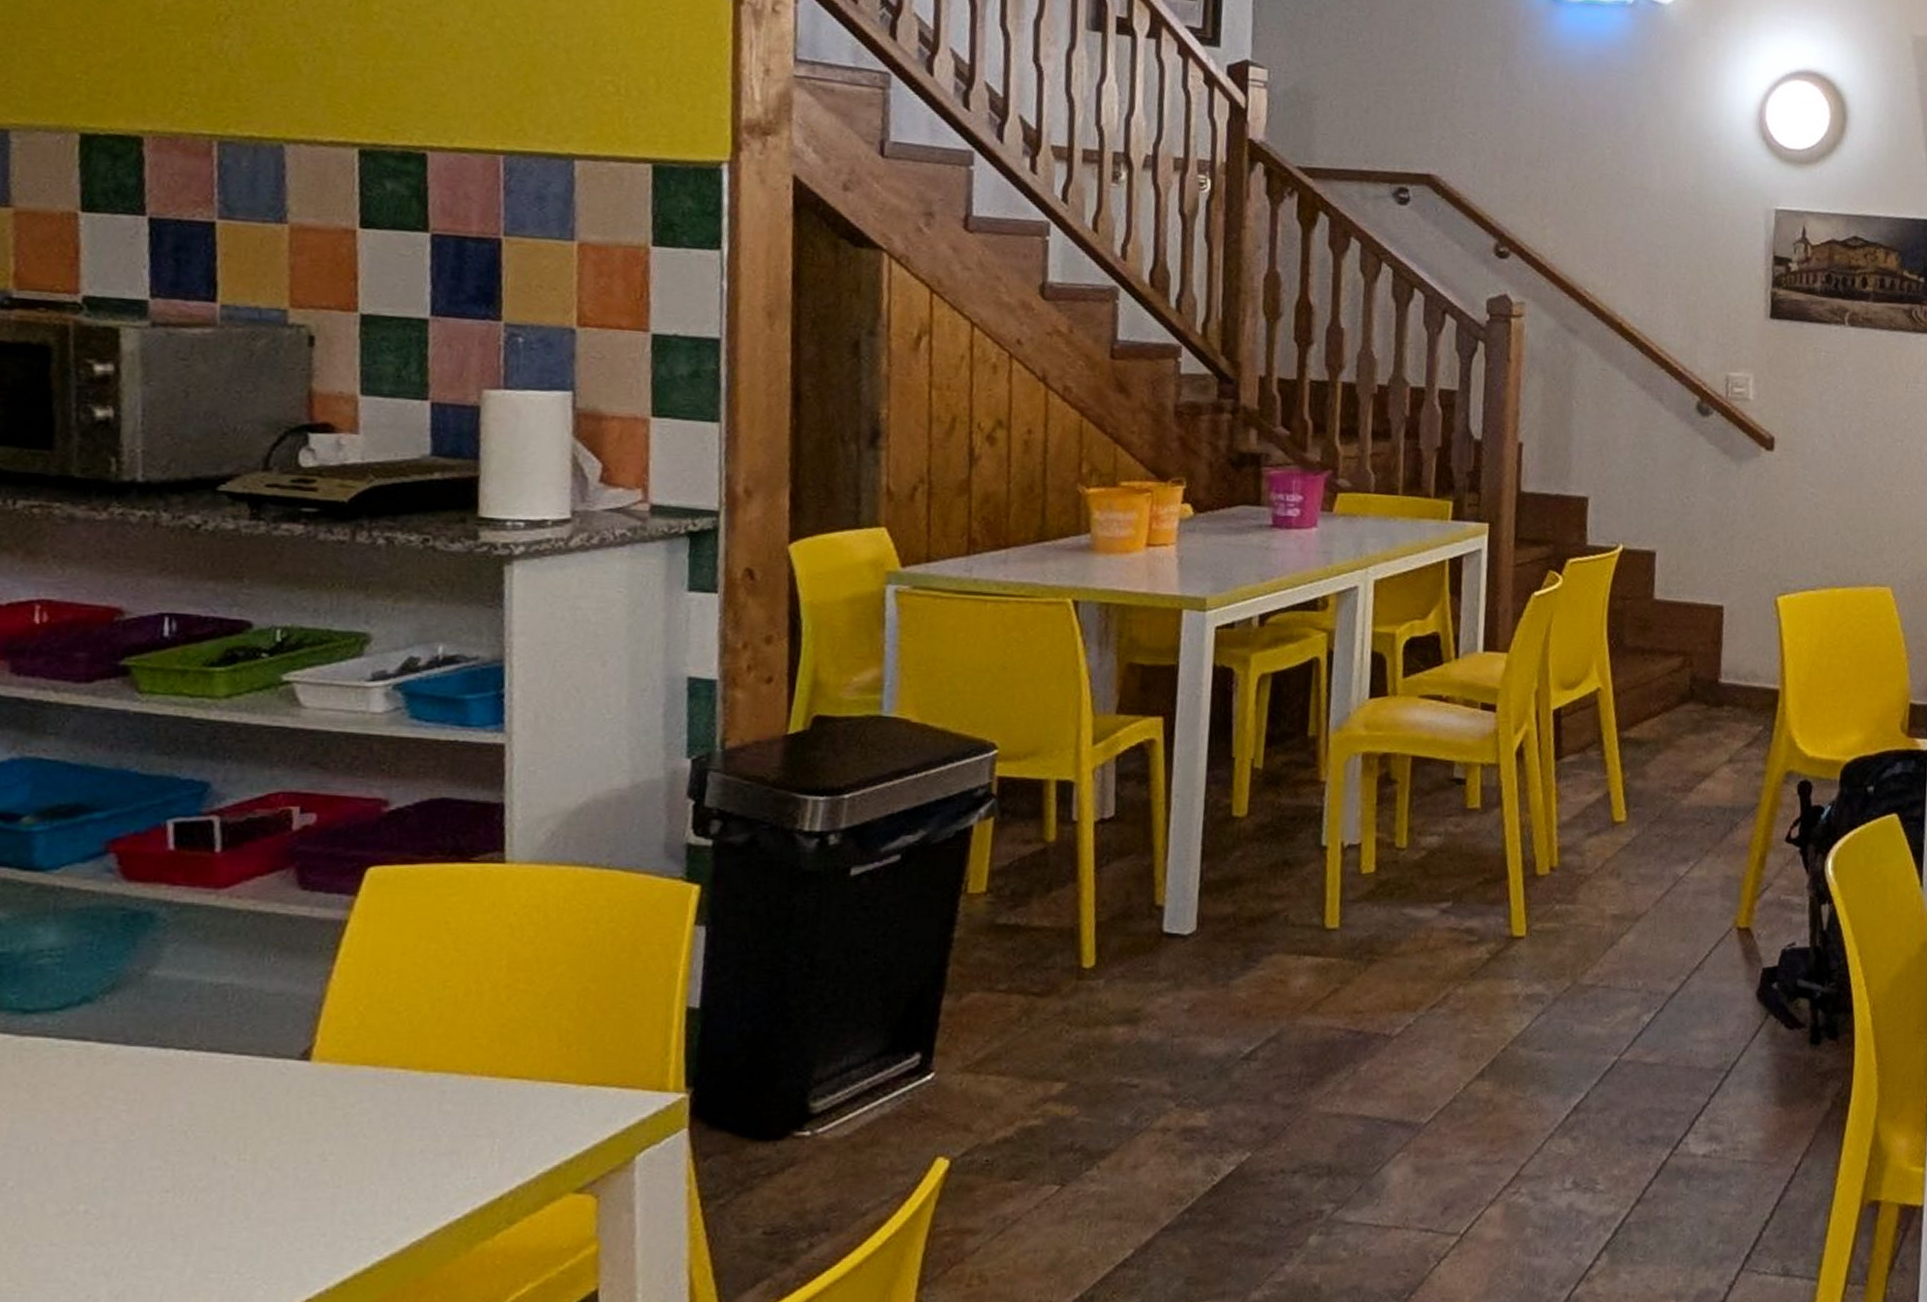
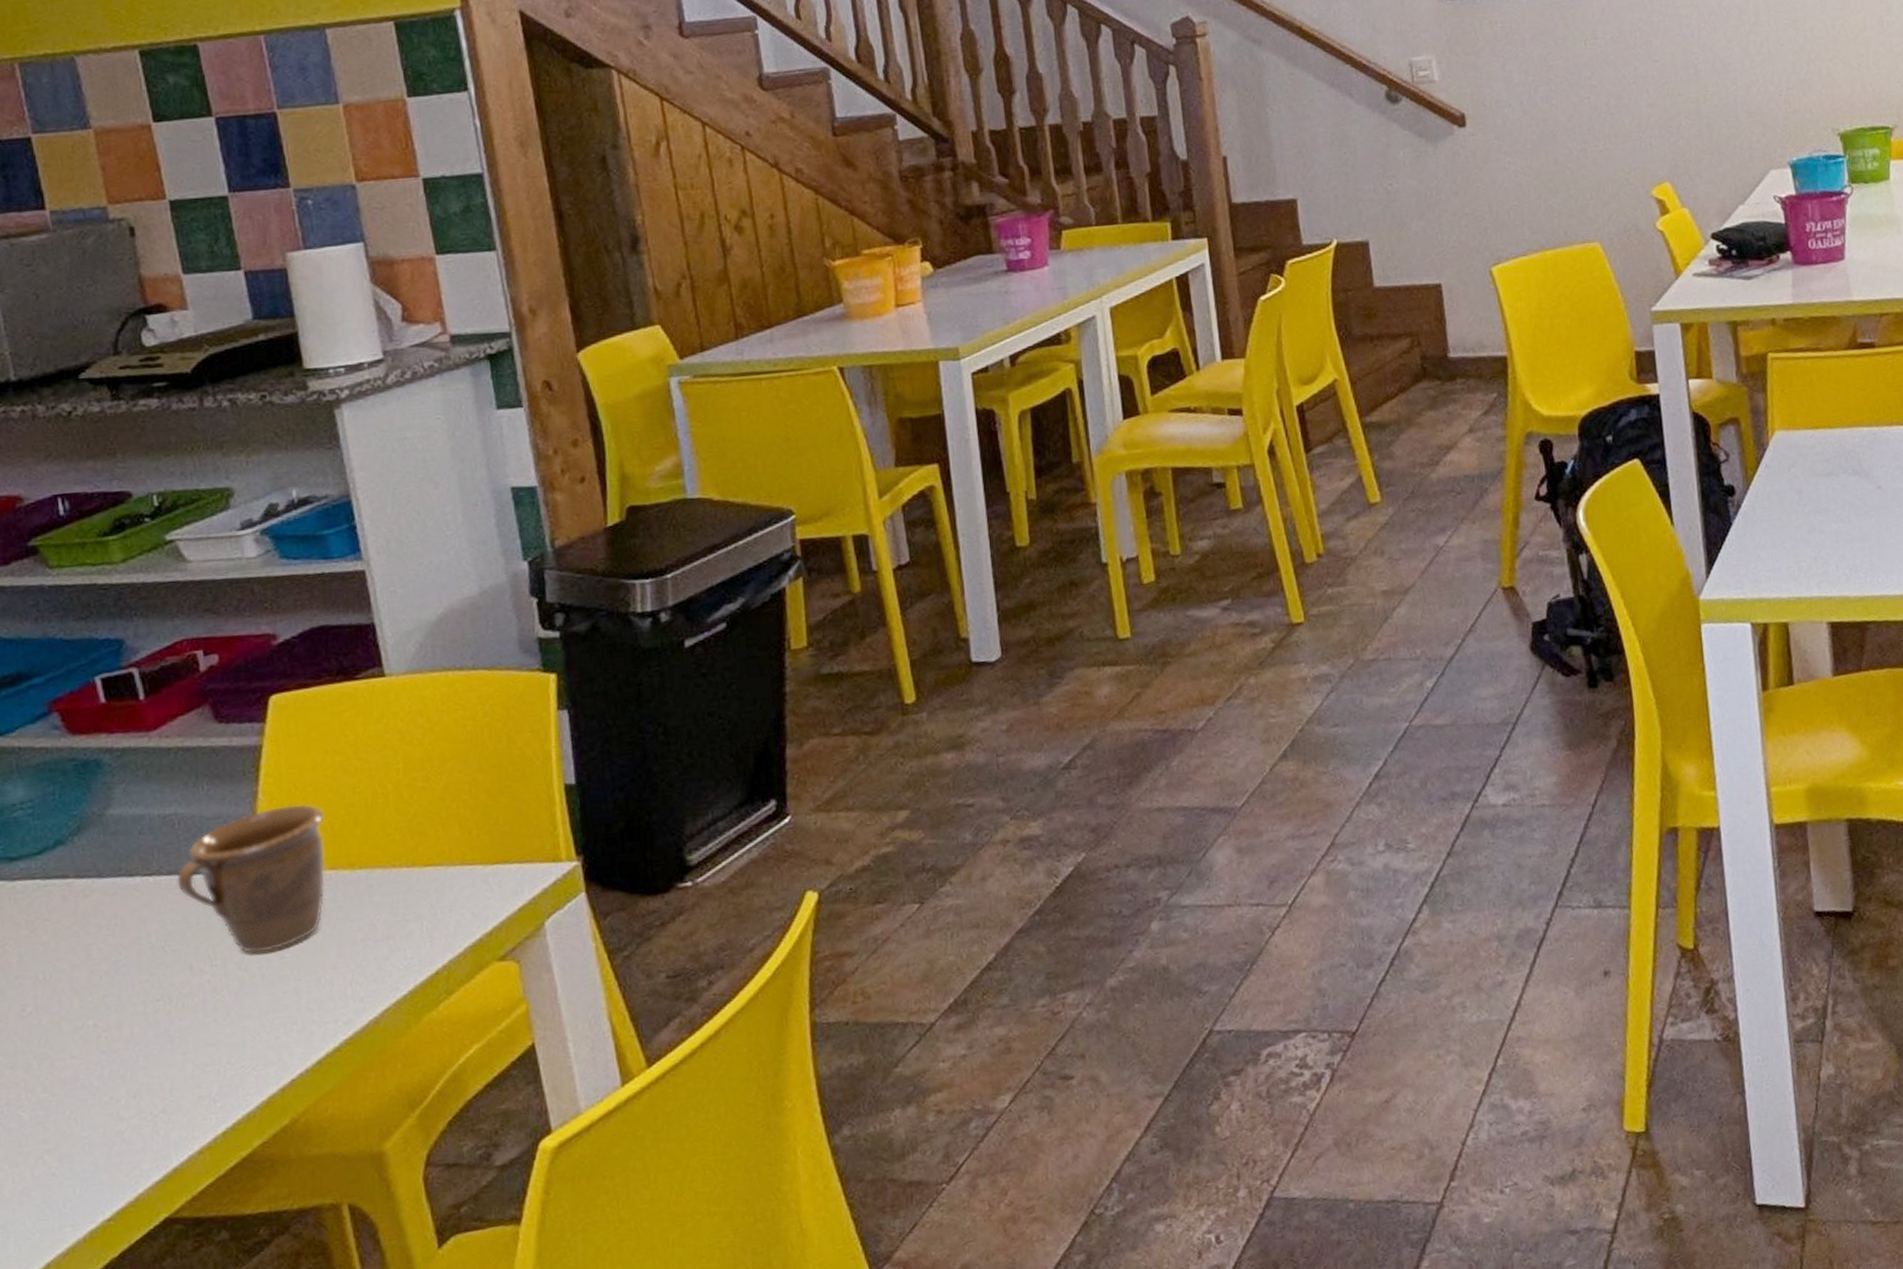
mug: none [216,990,405,1152] -> present [176,804,325,954]

